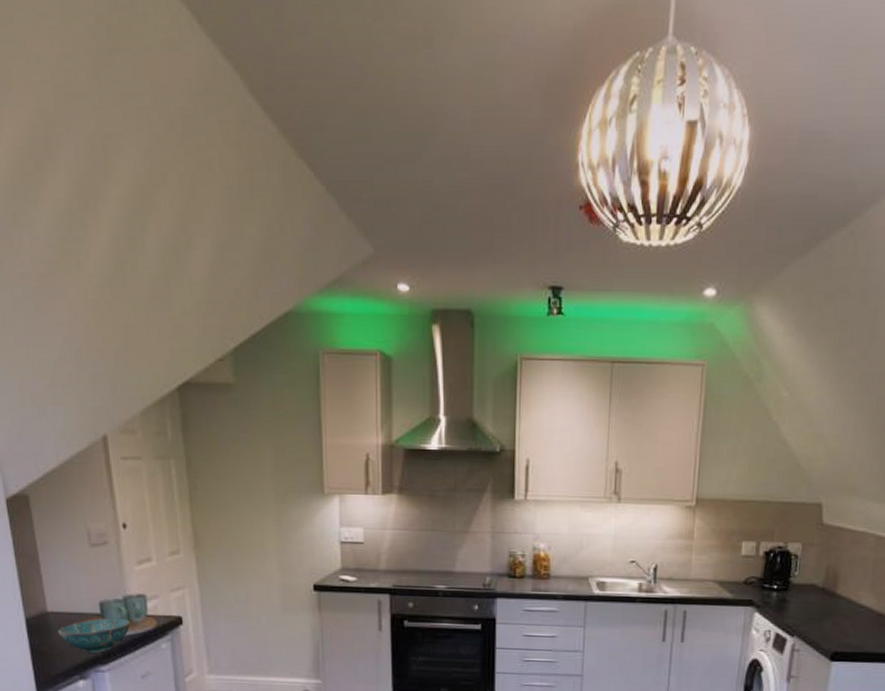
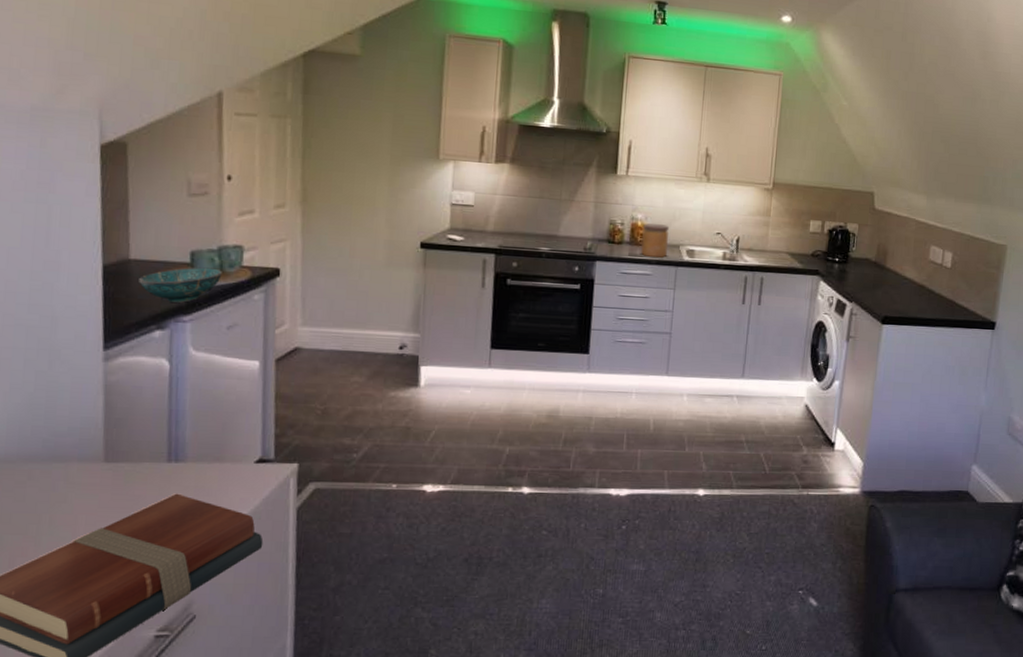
jar: none [544,552,577,593] -> present [640,222,670,259]

